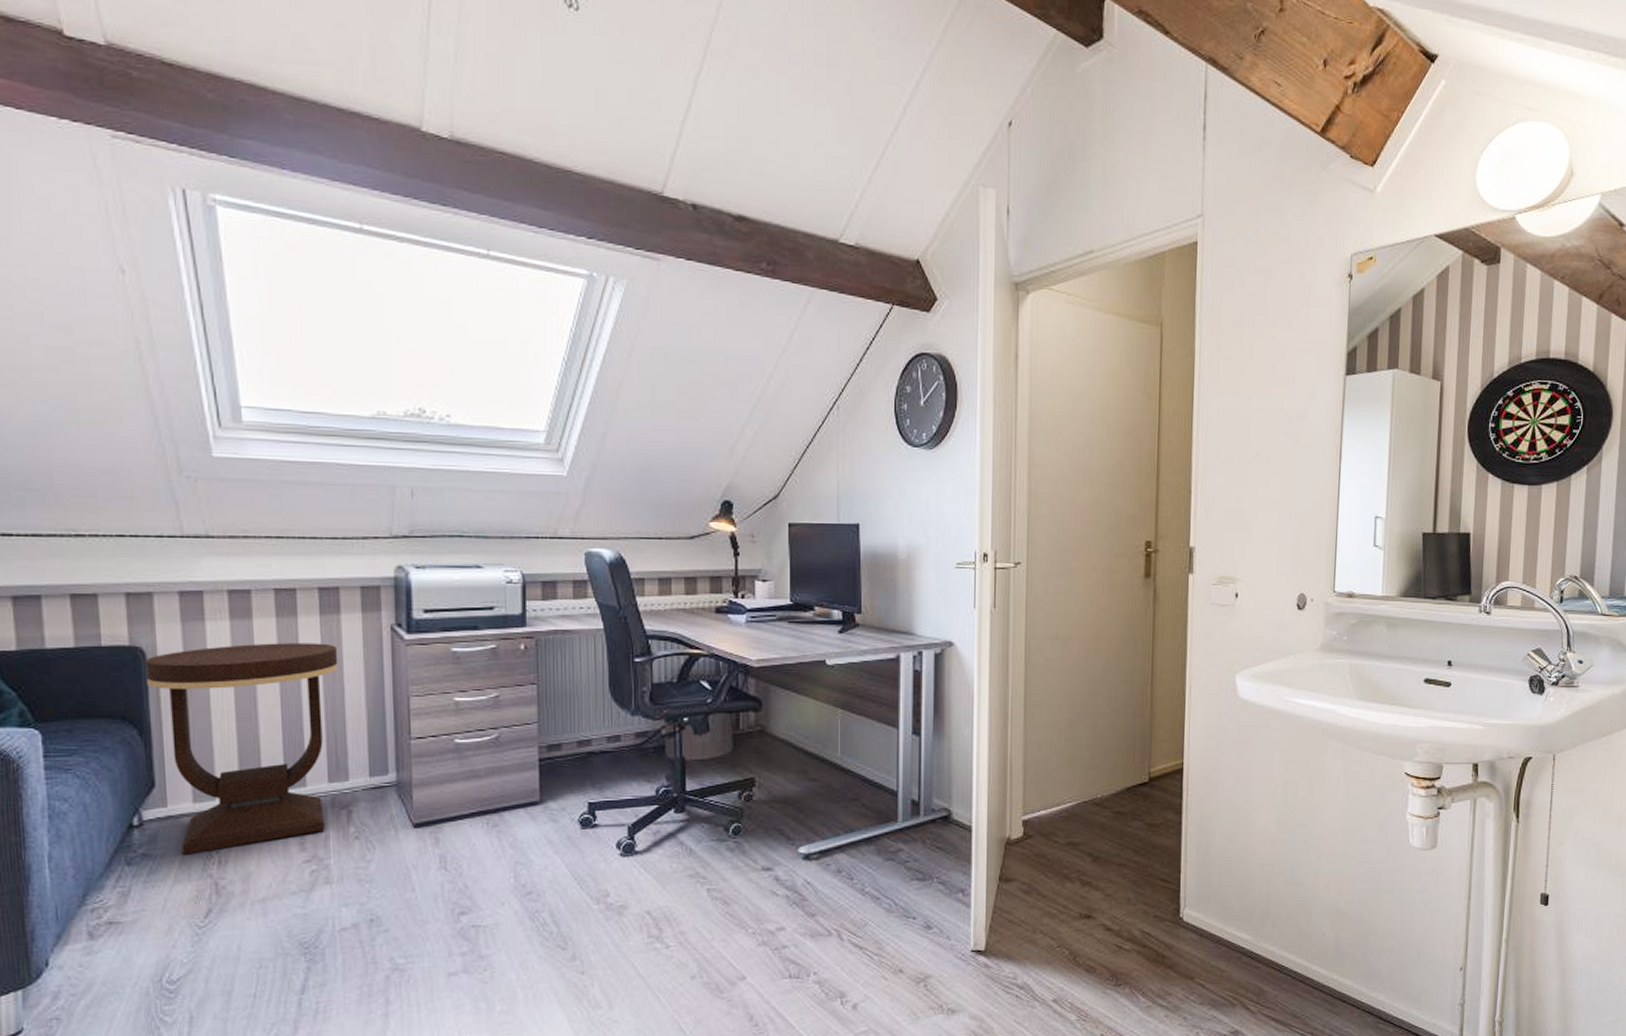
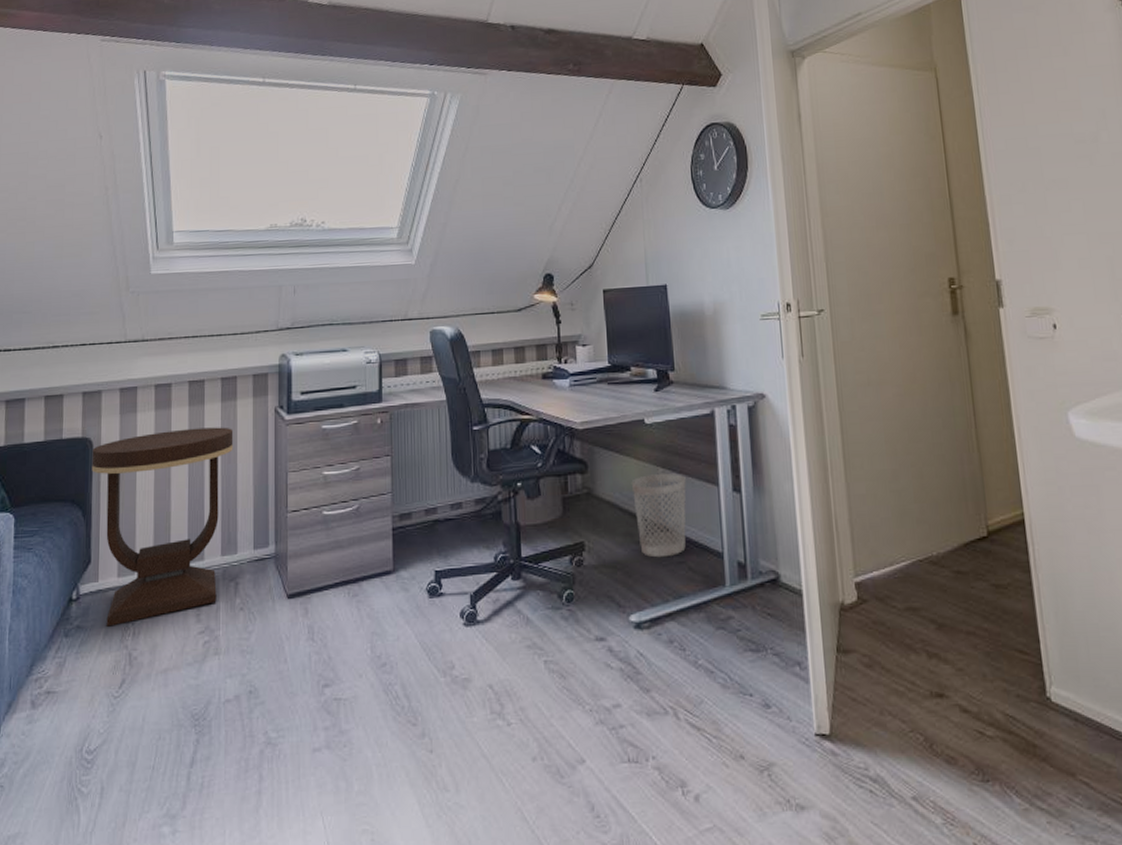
wastebasket: none [808,715,865,795] -> present [631,474,686,558]

